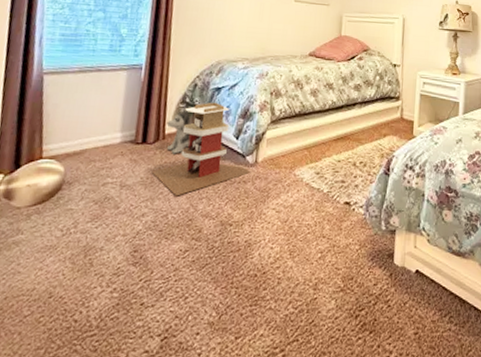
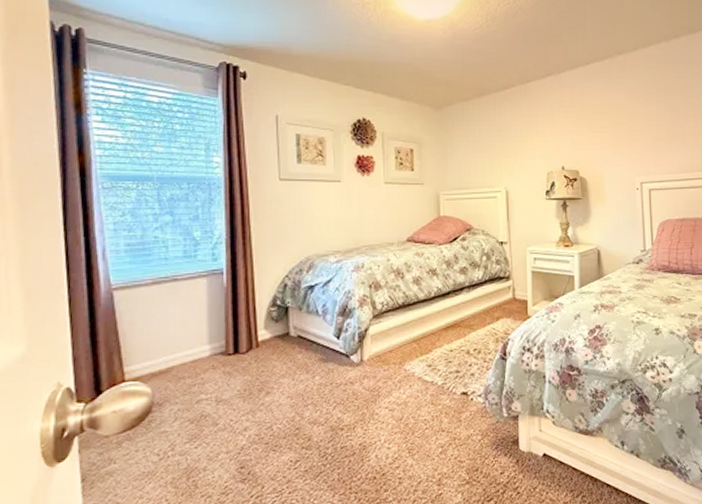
toy house: present [151,102,251,196] -> none [248,301,358,406]
plush toy: present [166,109,191,154] -> none [258,313,287,362]

